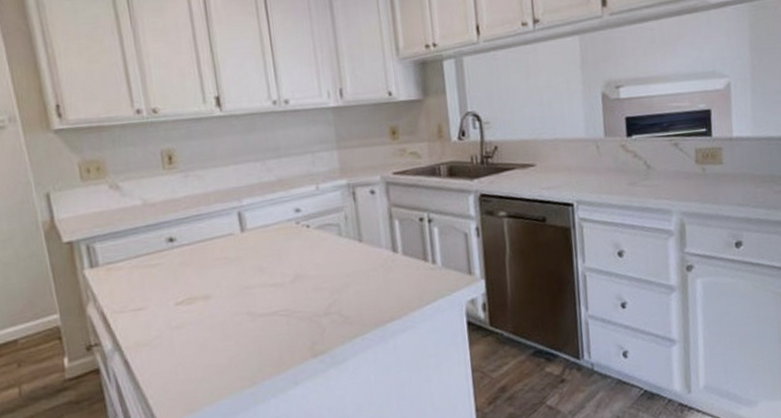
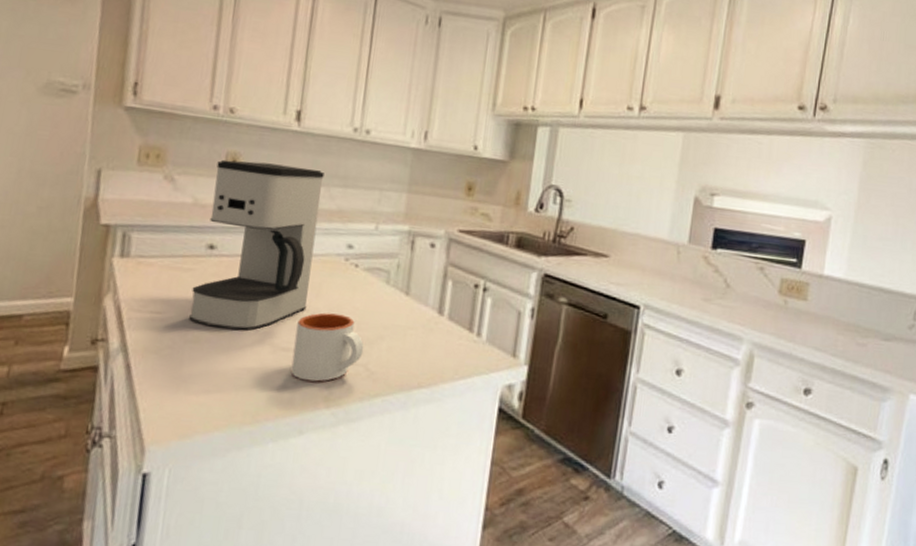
coffee maker: none [155,148,273,311] -> present [189,159,324,331]
mug: none [267,272,334,339] -> present [290,313,364,382]

